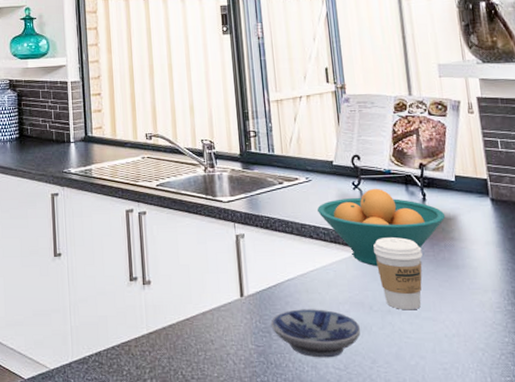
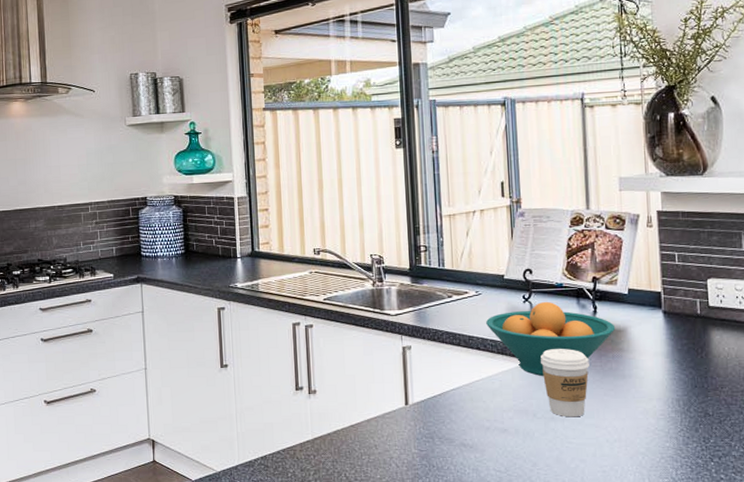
bowl: present [270,309,361,358] -> none [434,416,524,461]

